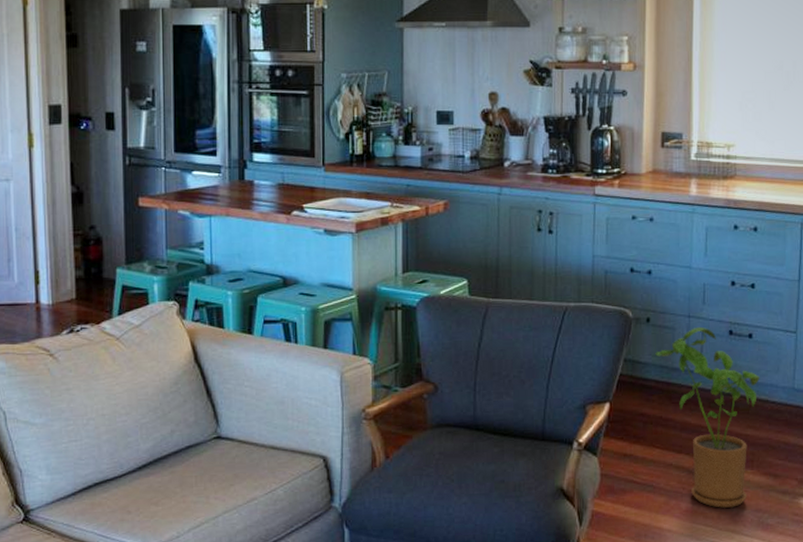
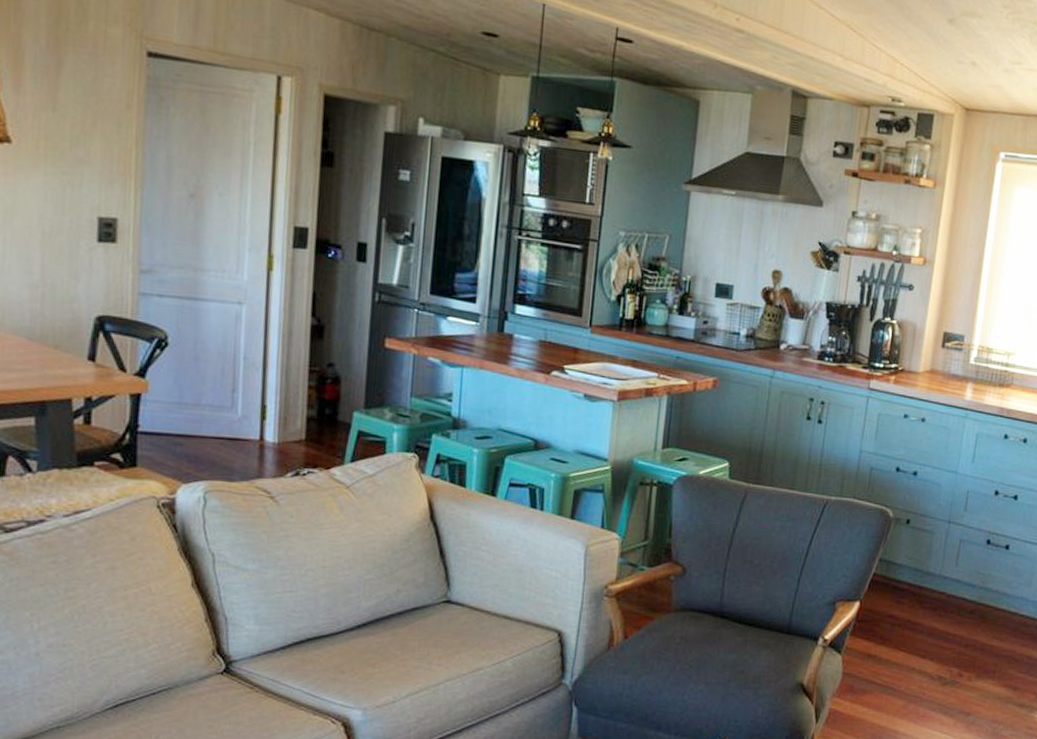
house plant: present [655,326,761,508] -> none [911,533,1013,716]

